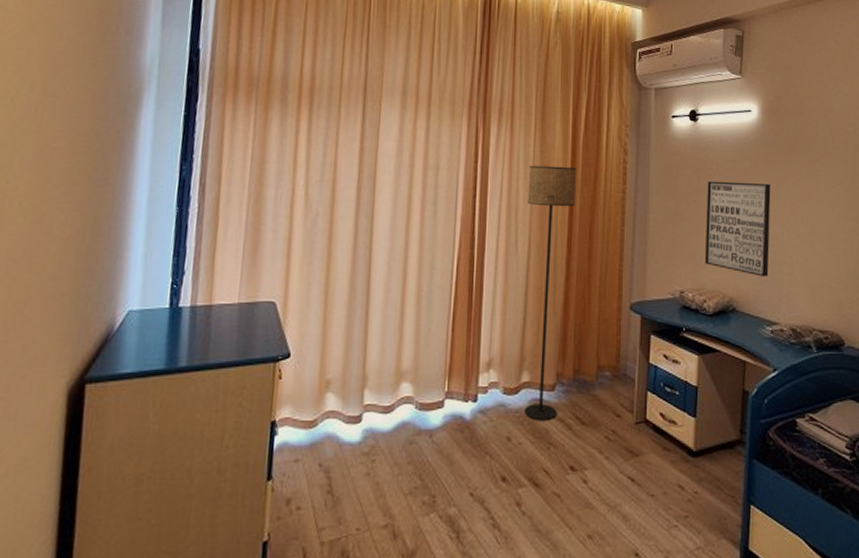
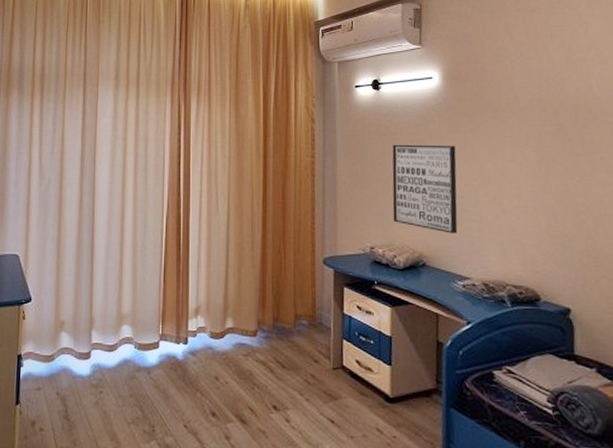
floor lamp: present [524,165,576,421] -> none [226,135,269,364]

